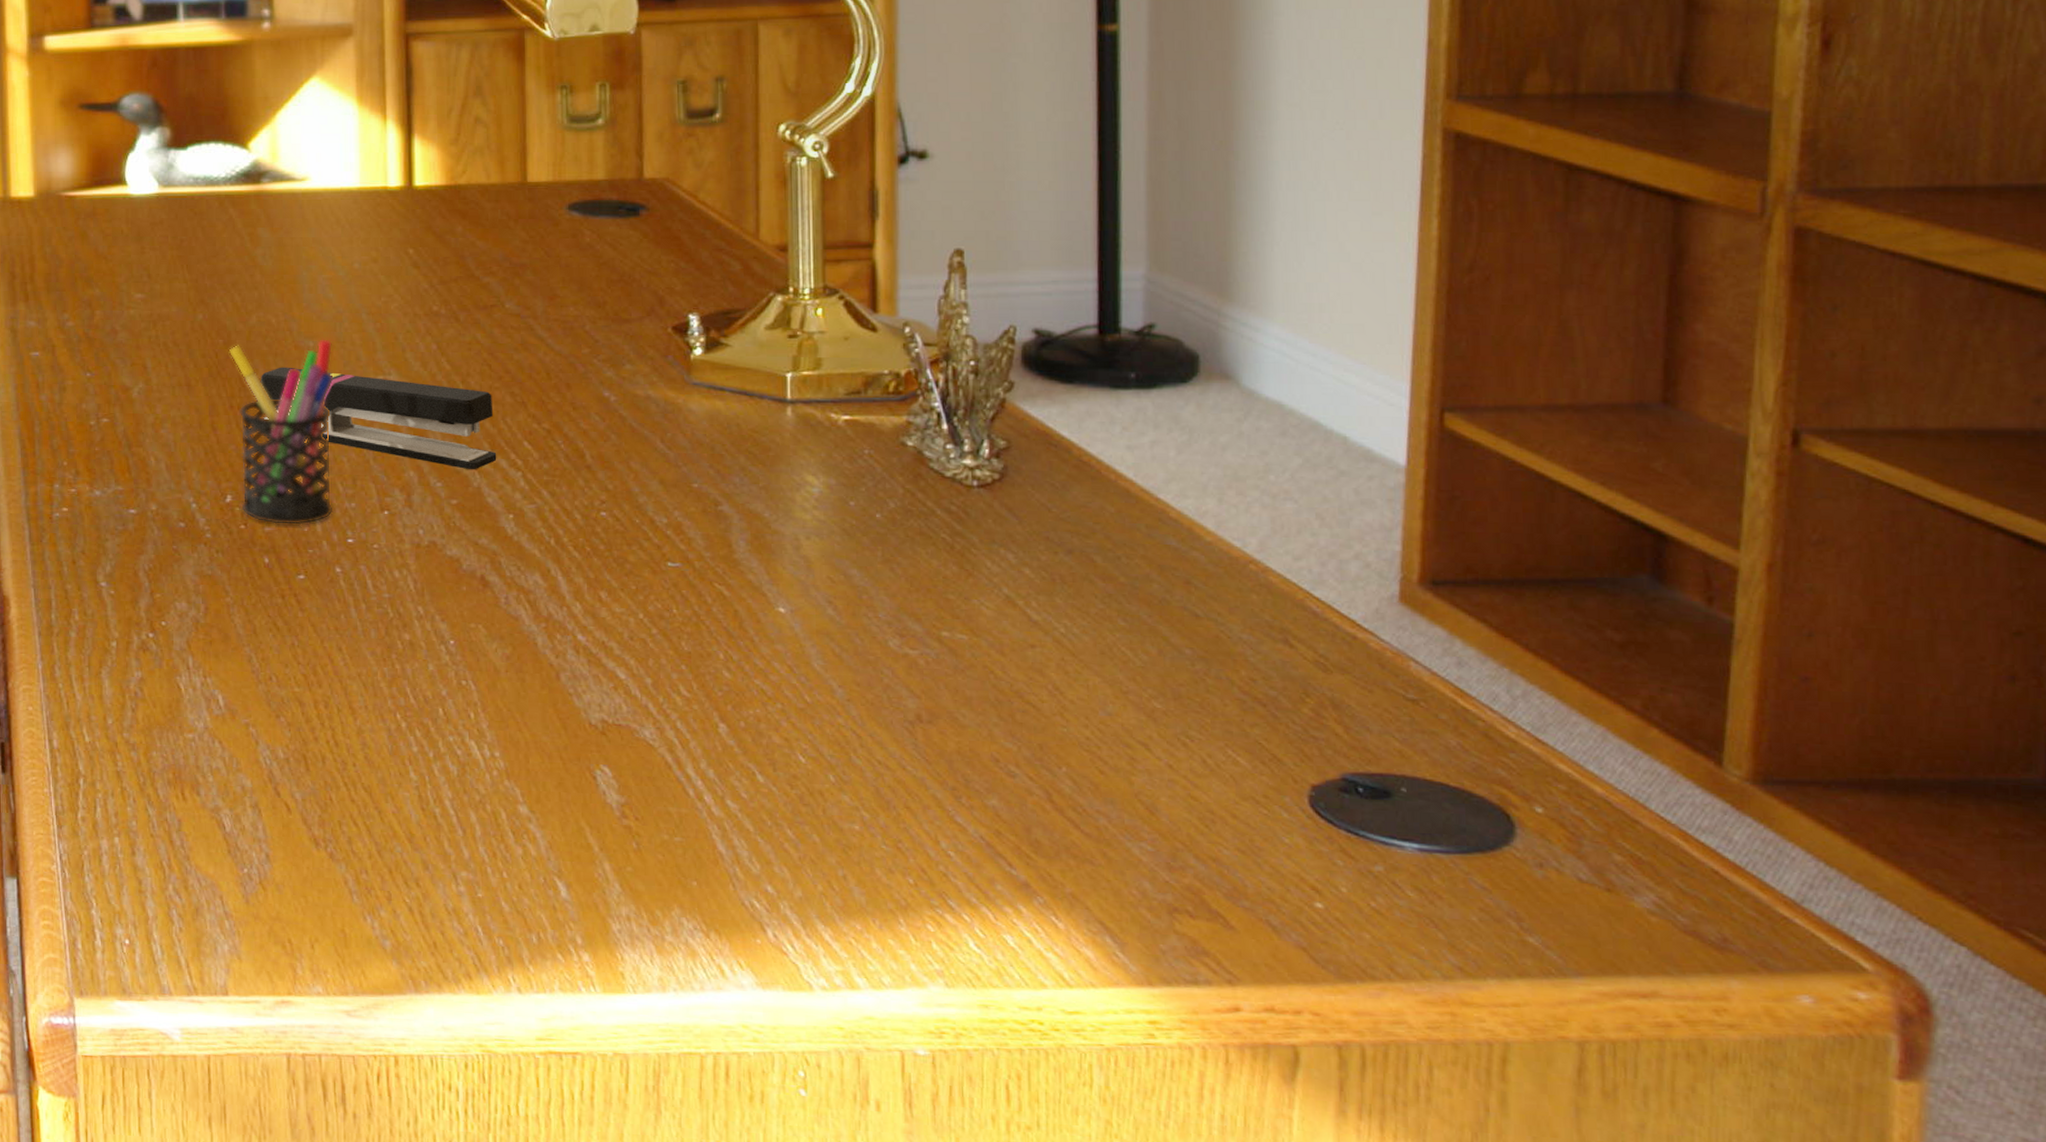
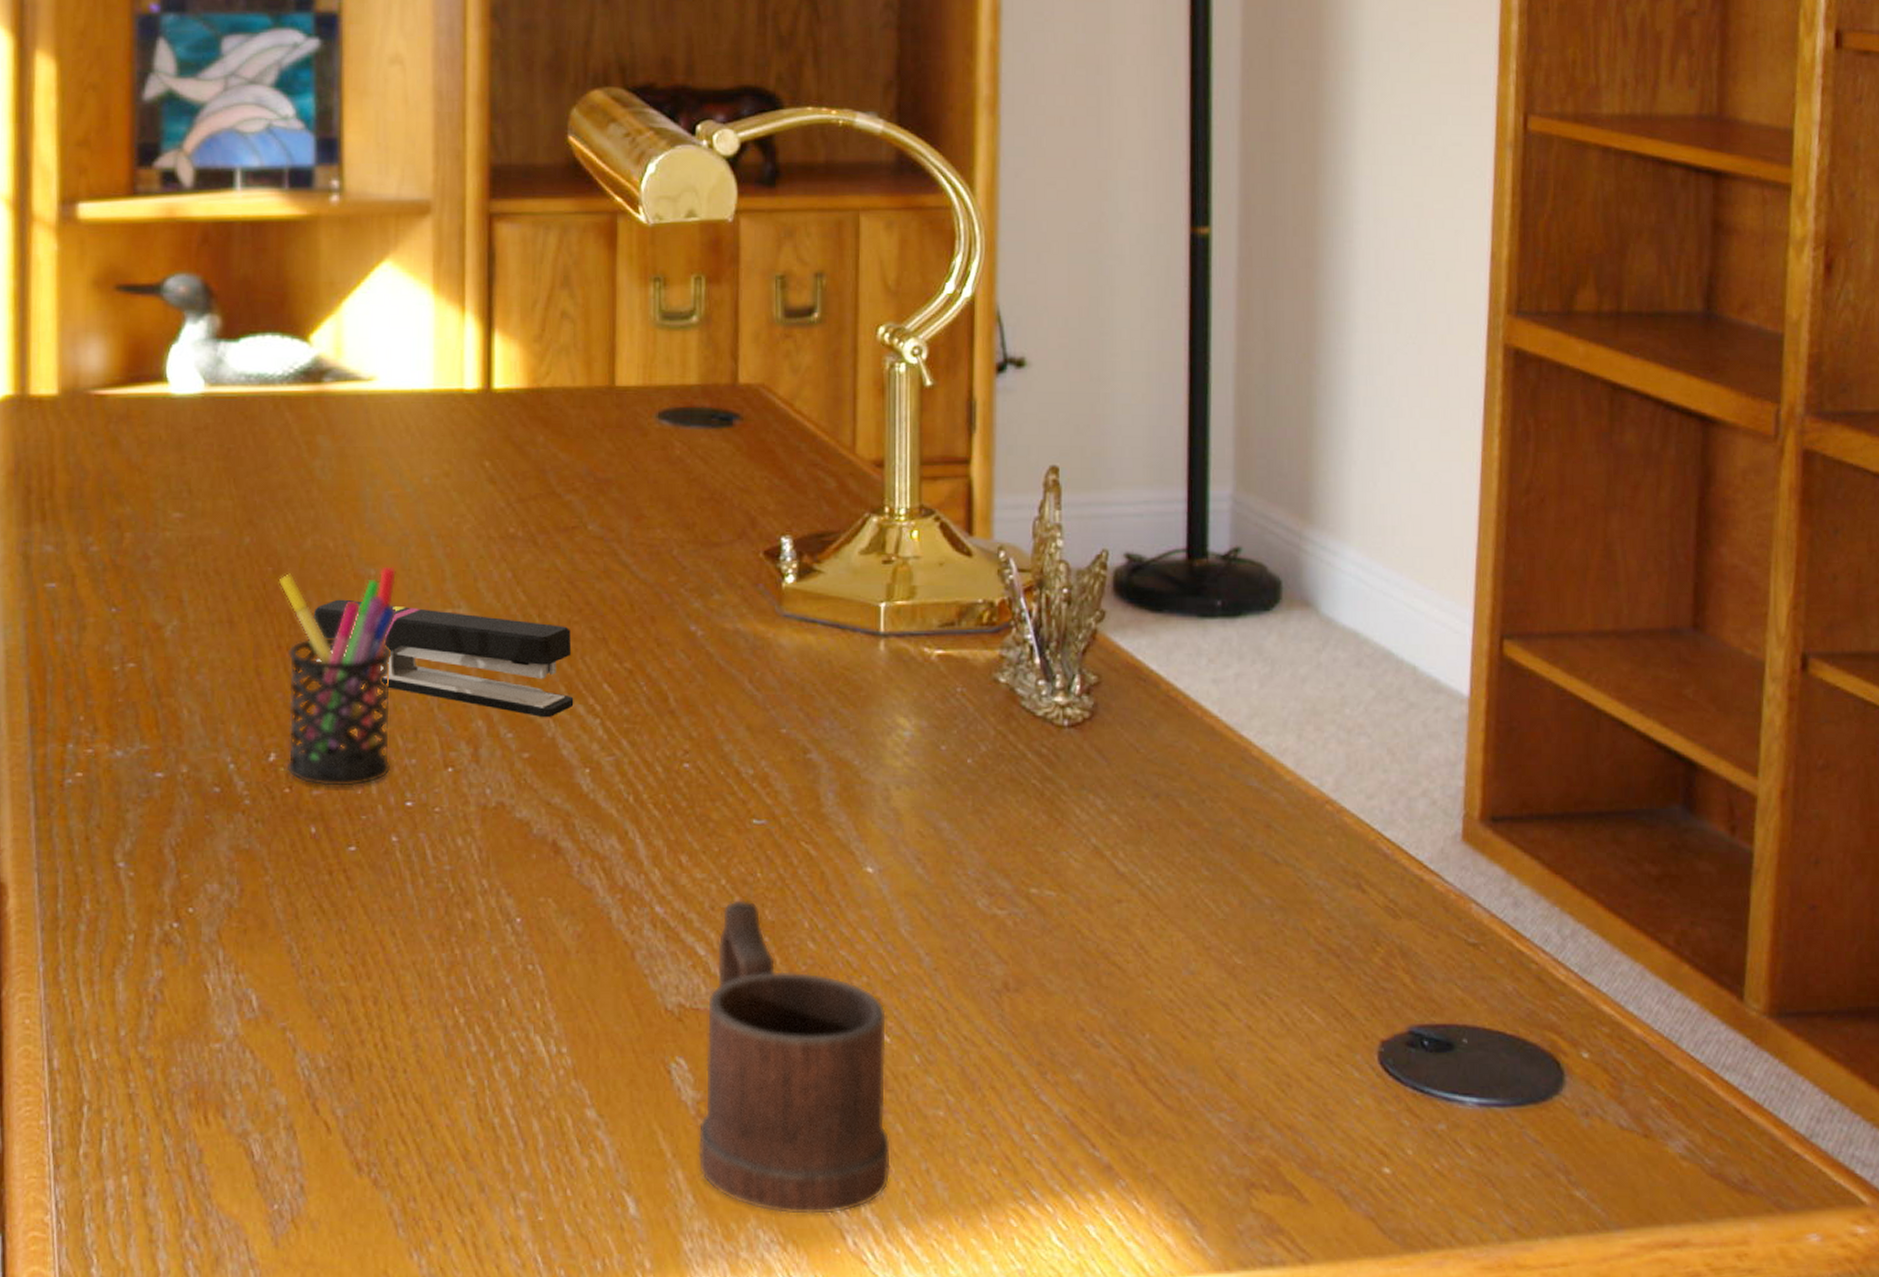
mug: none [623,631,809,910] -> present [698,899,892,1216]

